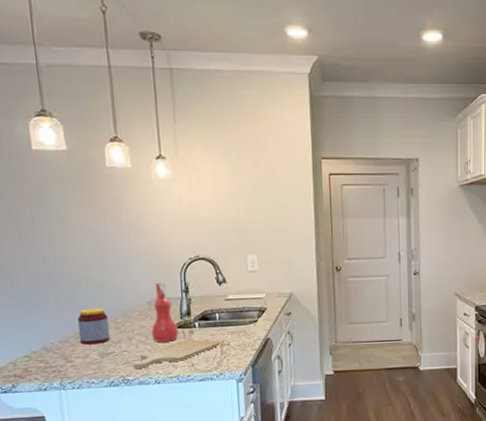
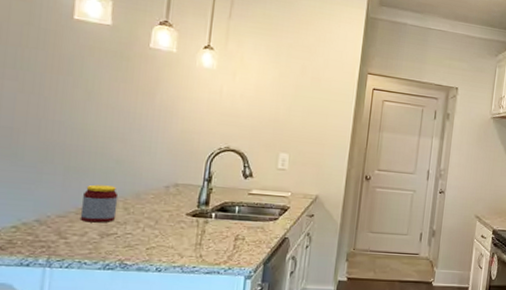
chopping board: present [133,339,220,369] -> none [134,229,235,254]
spray bottle: present [151,282,179,343] -> none [162,167,193,230]

